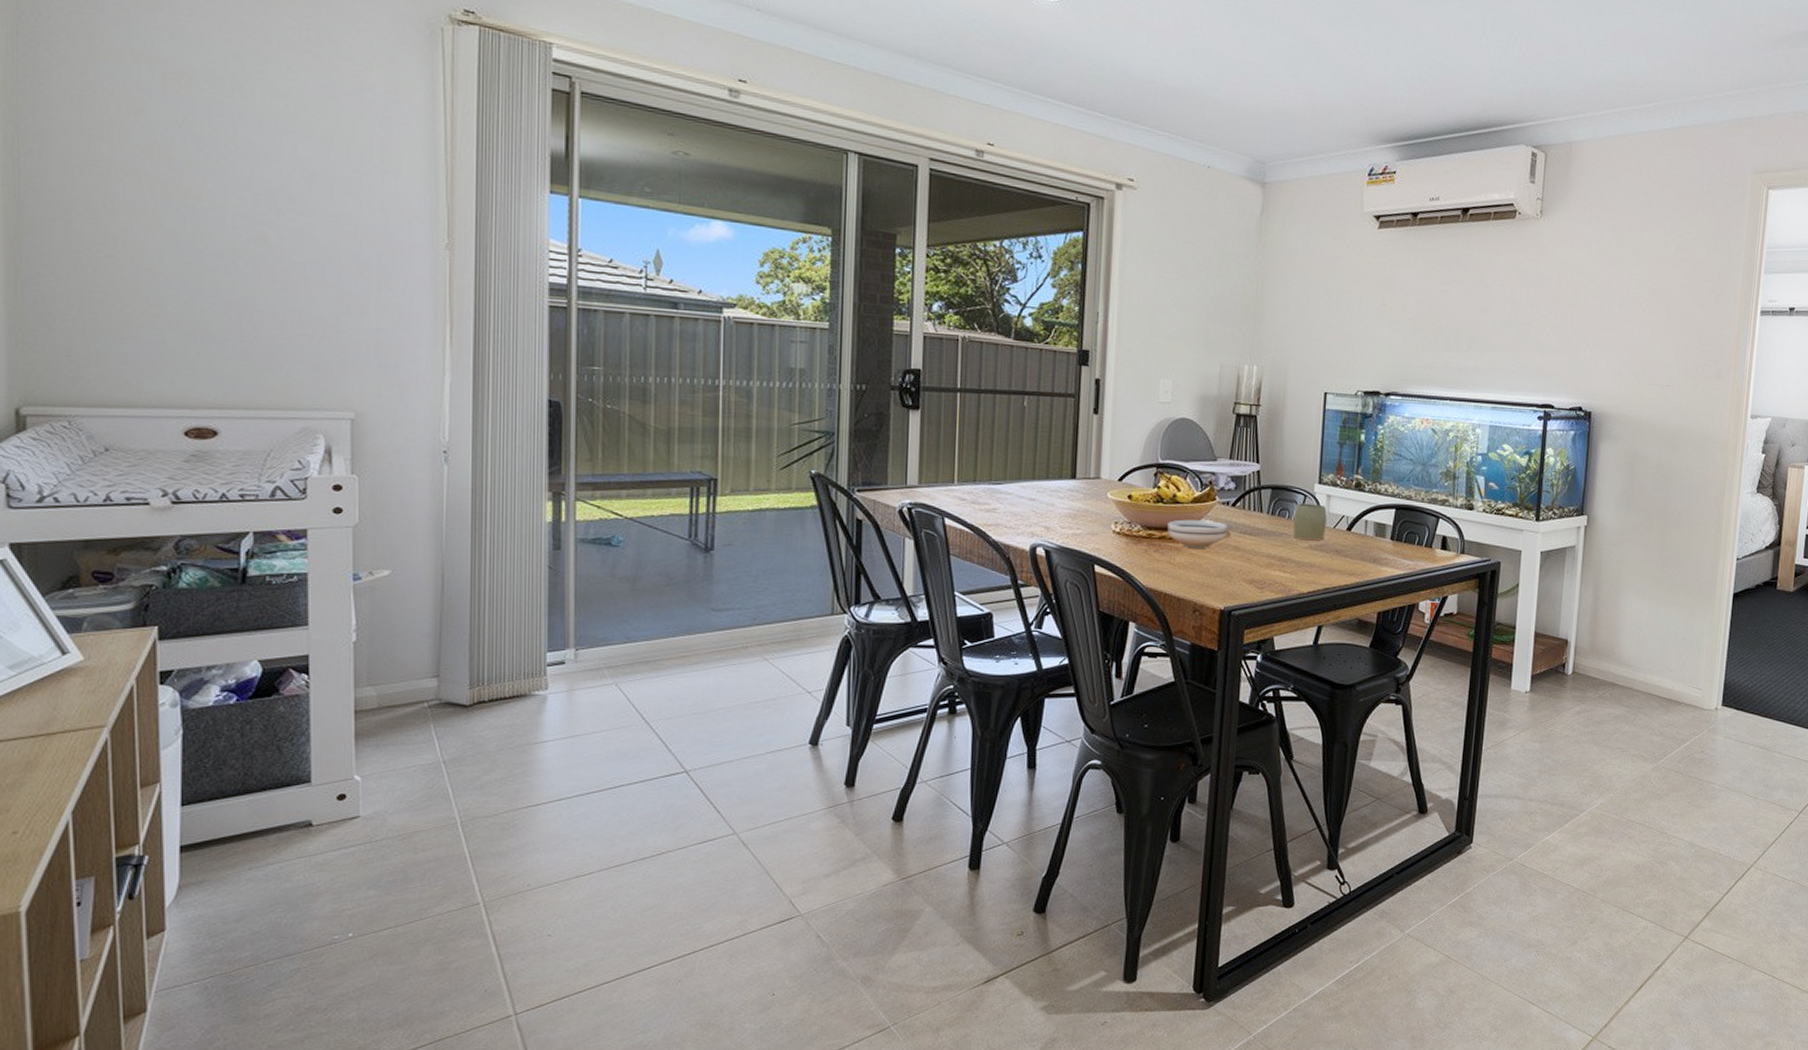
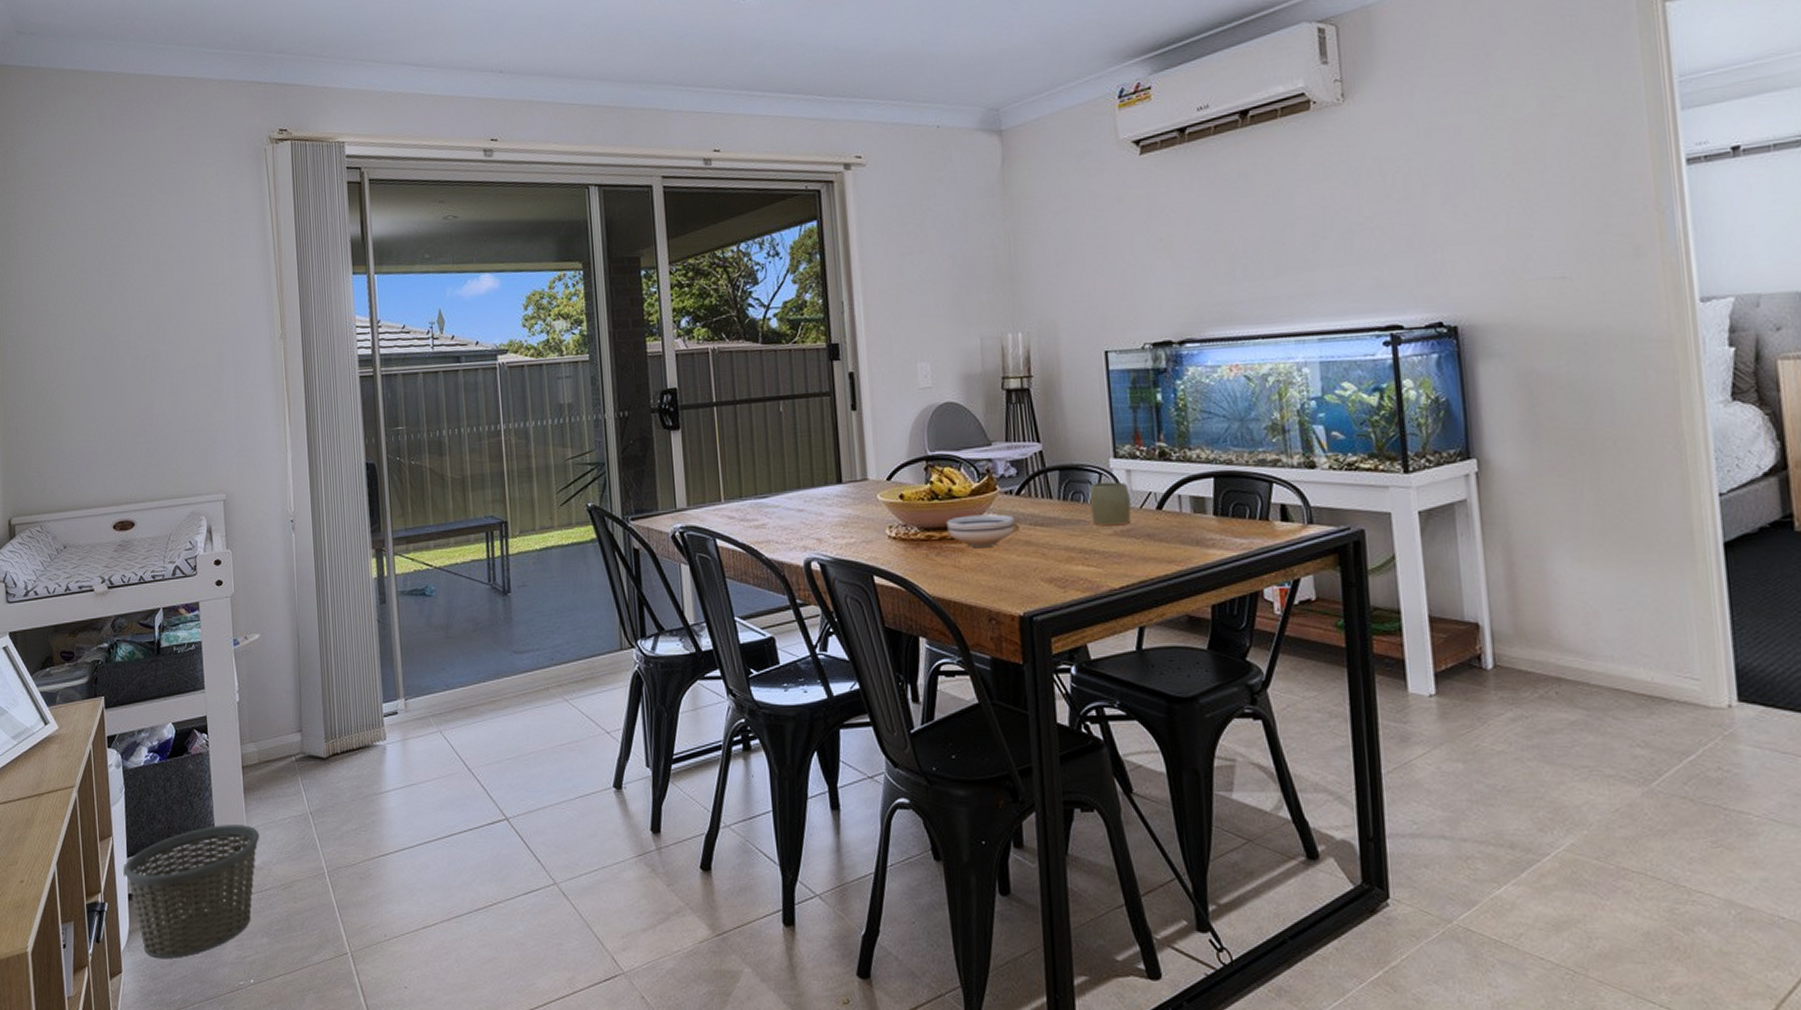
basket: none [174,772,373,914] -> present [123,825,260,958]

